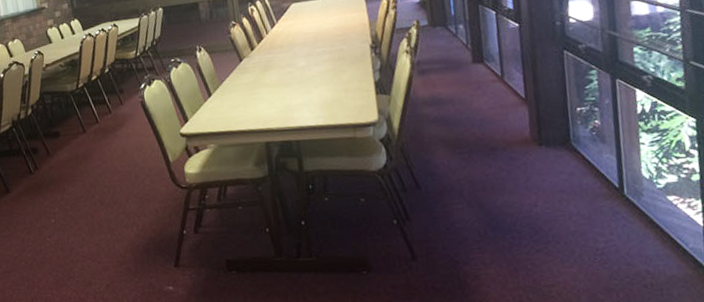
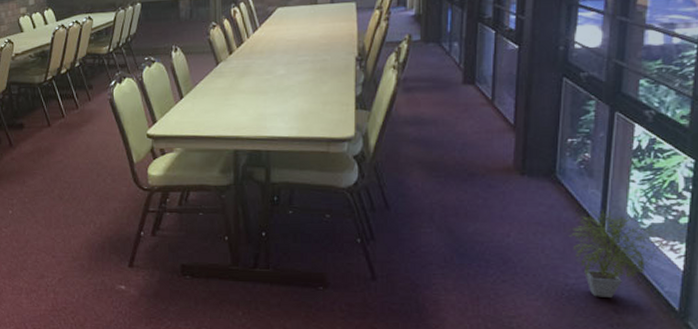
potted plant: none [592,172,685,259] -> present [569,208,668,299]

